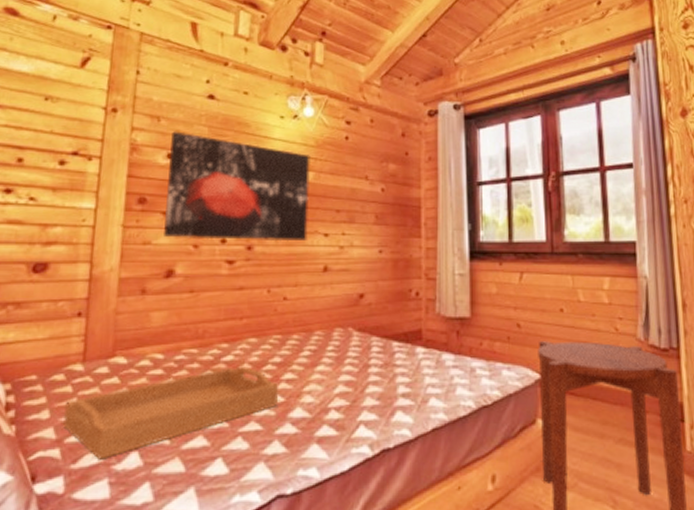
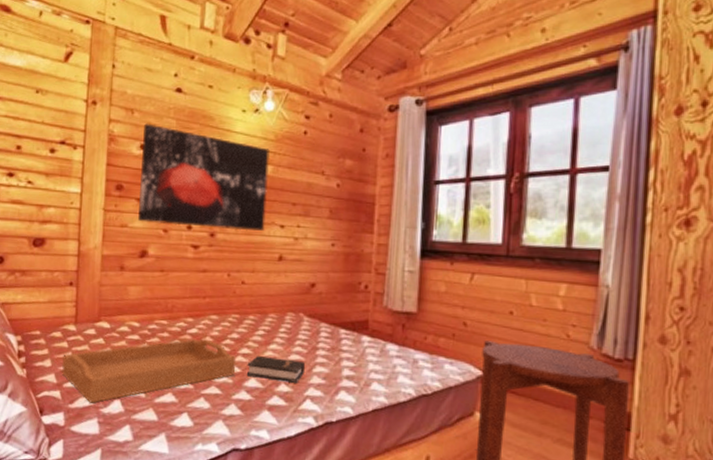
hardback book: none [291,381,356,408] -> present [246,356,305,383]

